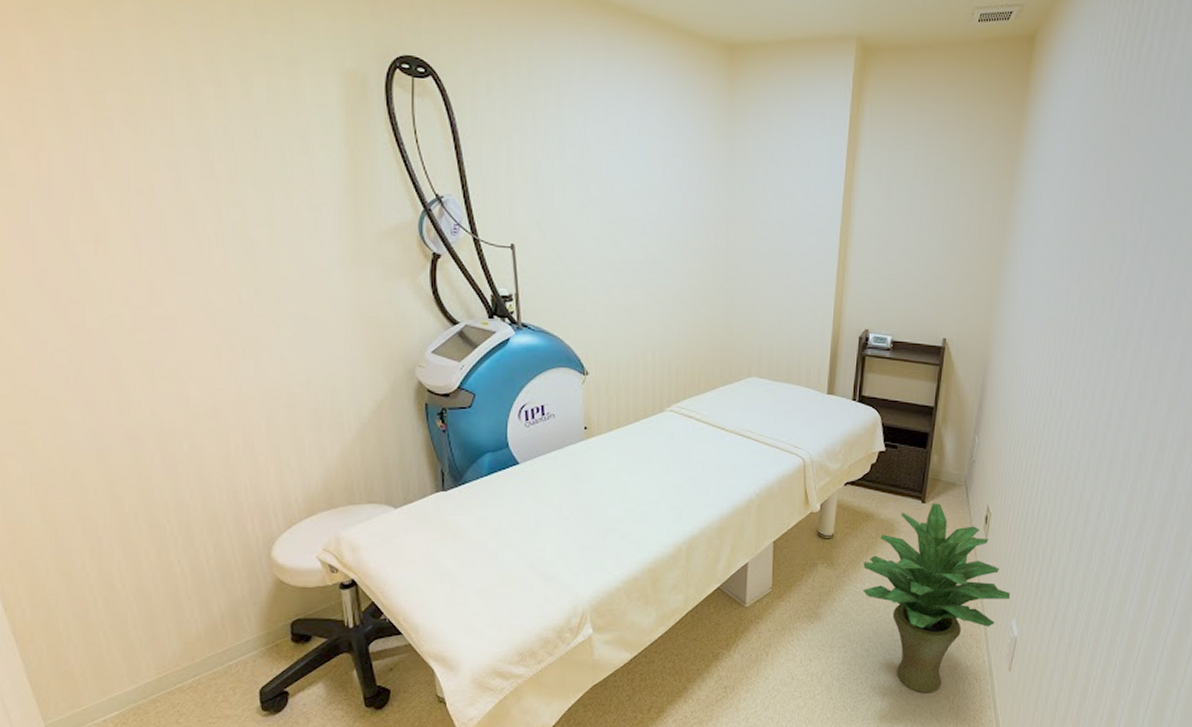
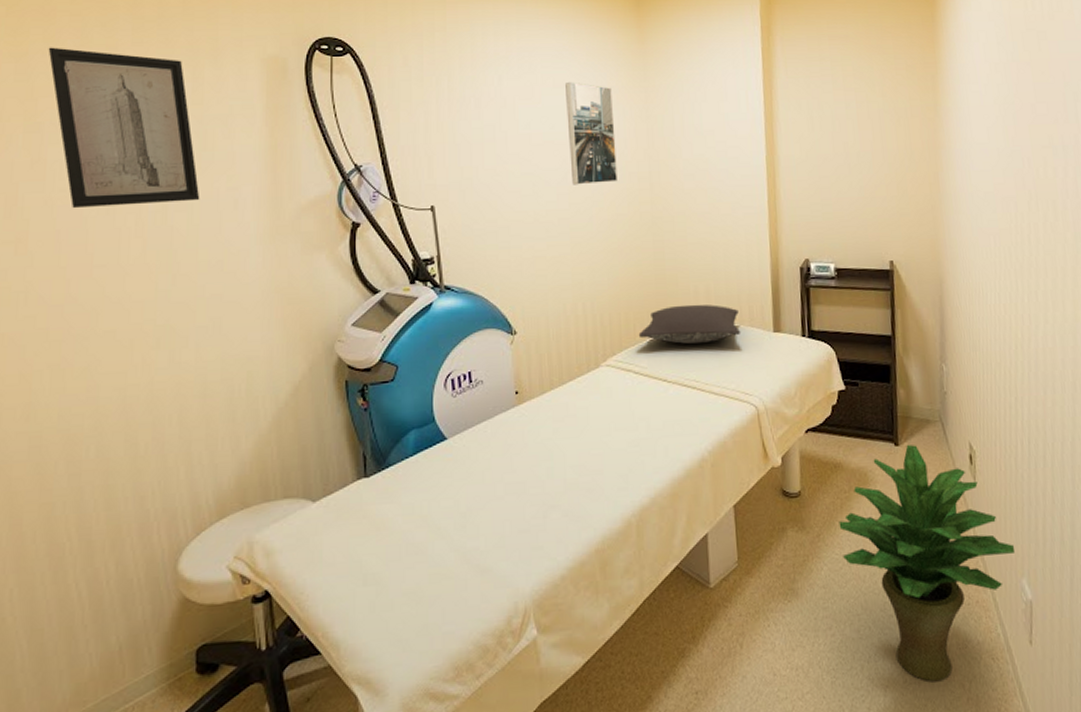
wall art: none [112,35,280,217] -> present [48,47,200,209]
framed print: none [650,130,697,238] -> present [565,81,617,185]
pillow: none [702,361,798,399] -> present [638,304,741,345]

